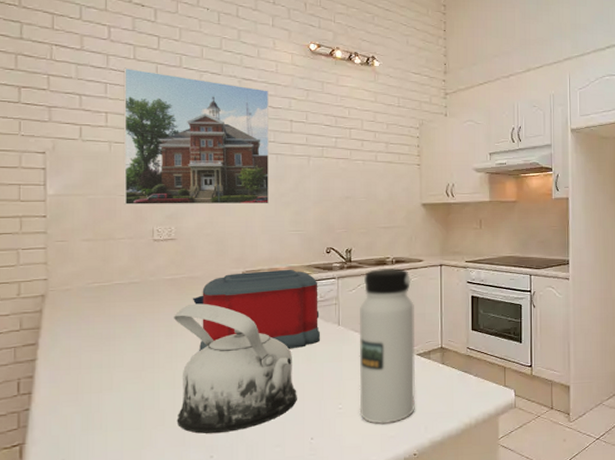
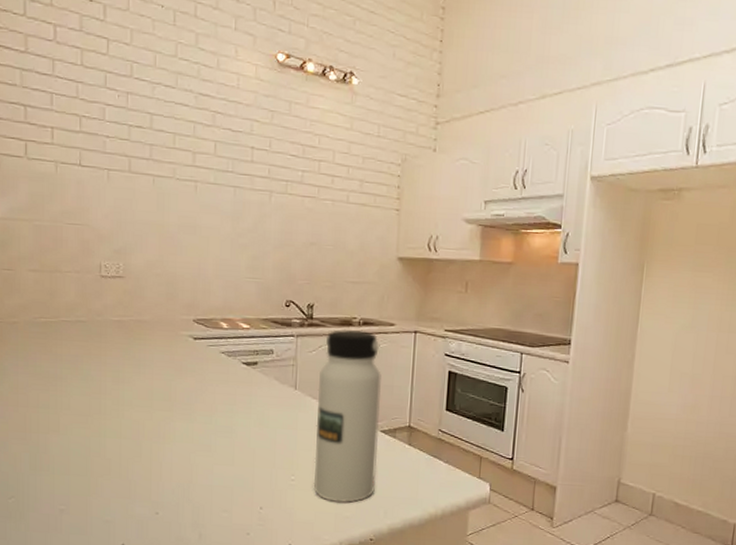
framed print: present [123,67,270,206] -> none [70,75,228,245]
teapot: present [174,303,297,434] -> none [121,349,247,490]
toaster: present [192,269,320,351] -> none [140,320,275,410]

